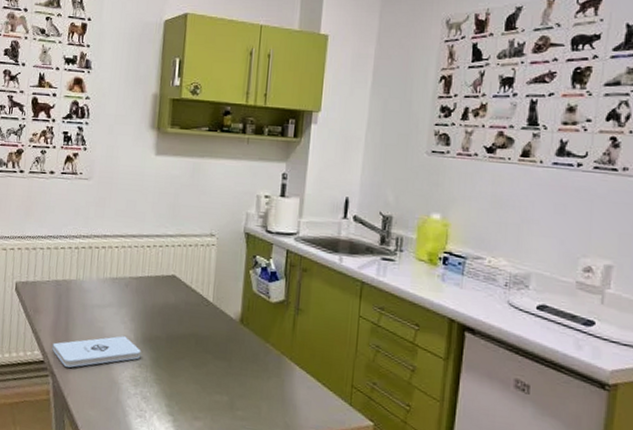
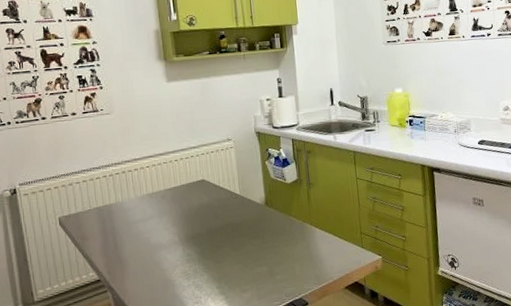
notepad: present [52,336,141,368] -> none [105,240,188,279]

